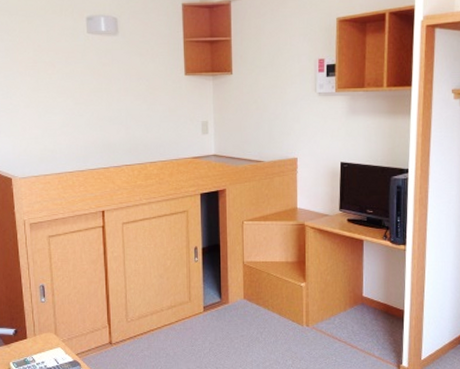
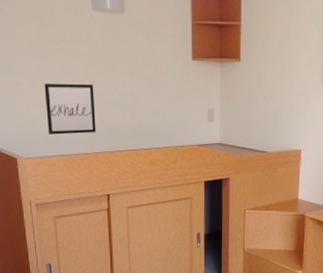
wall art: none [40,102,91,153] -> present [44,84,96,135]

